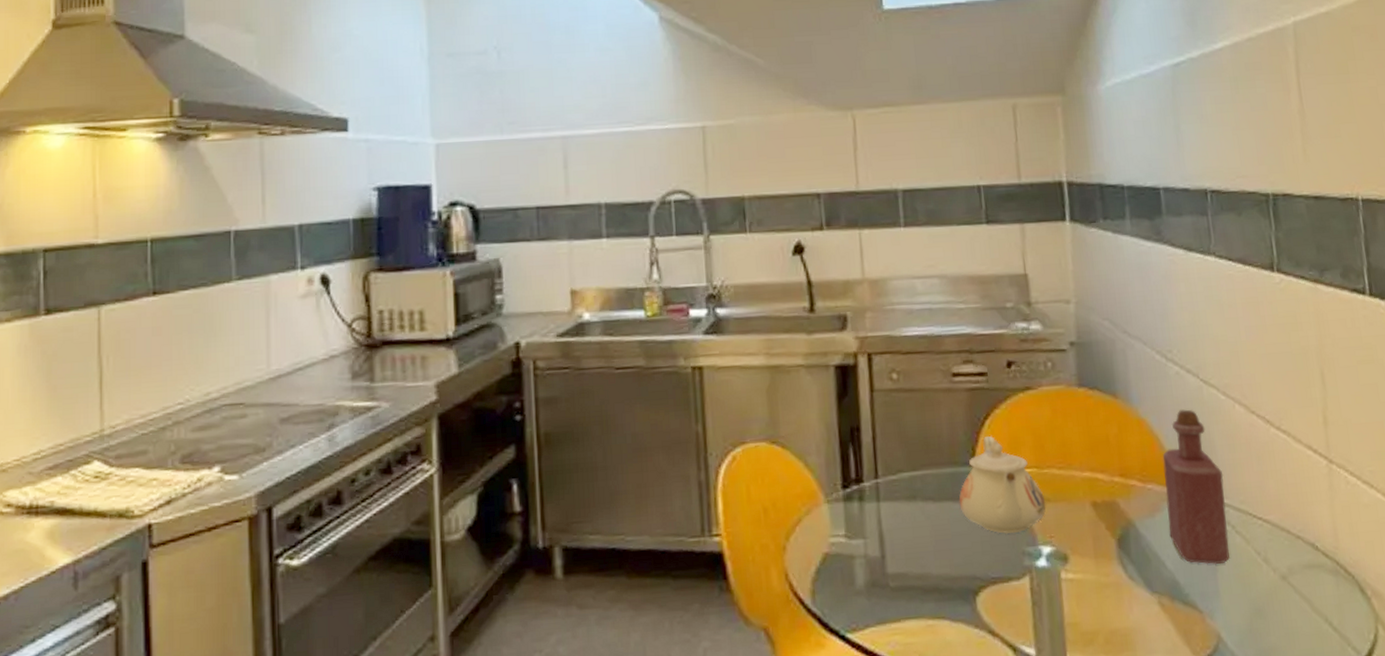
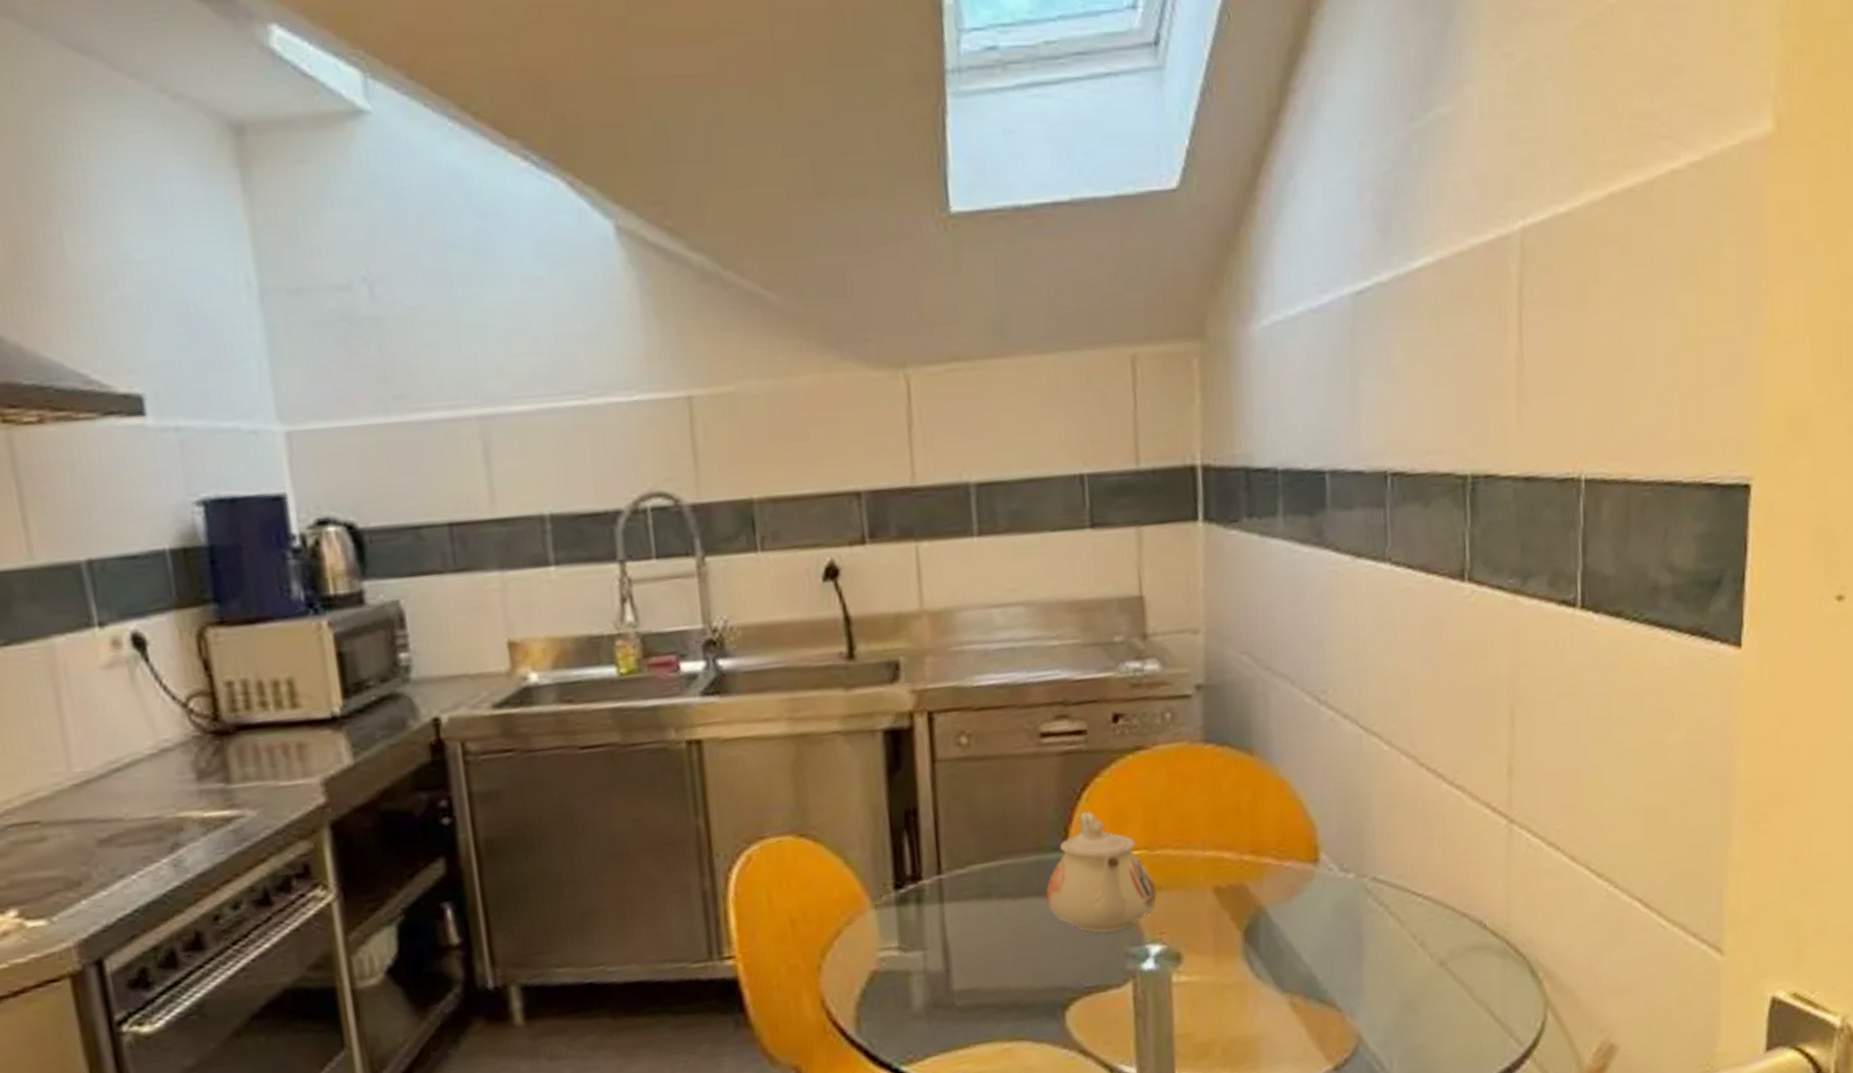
bottle: present [1162,409,1231,565] -> none [1305,765,1381,954]

